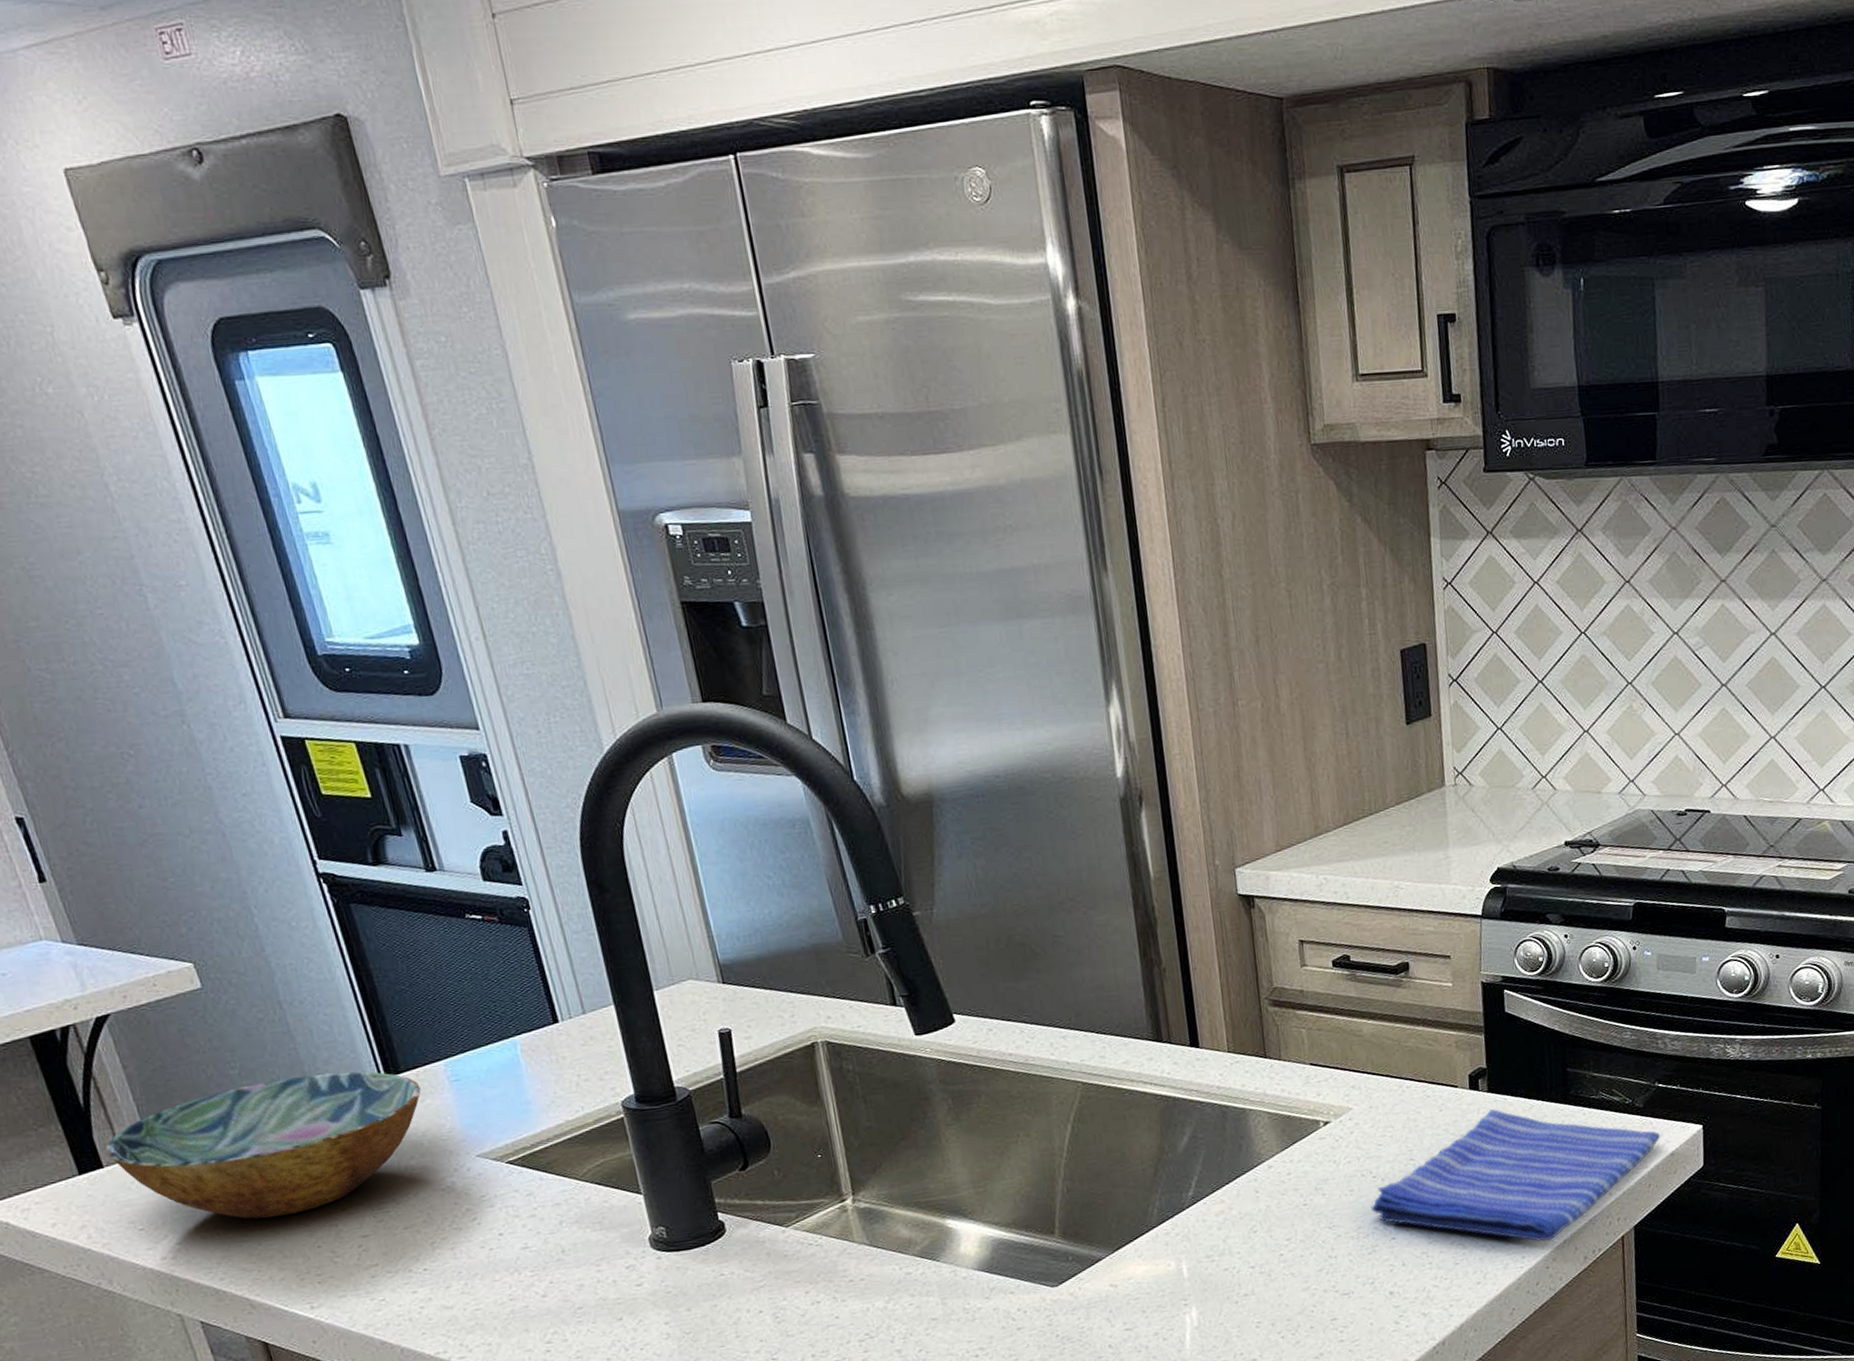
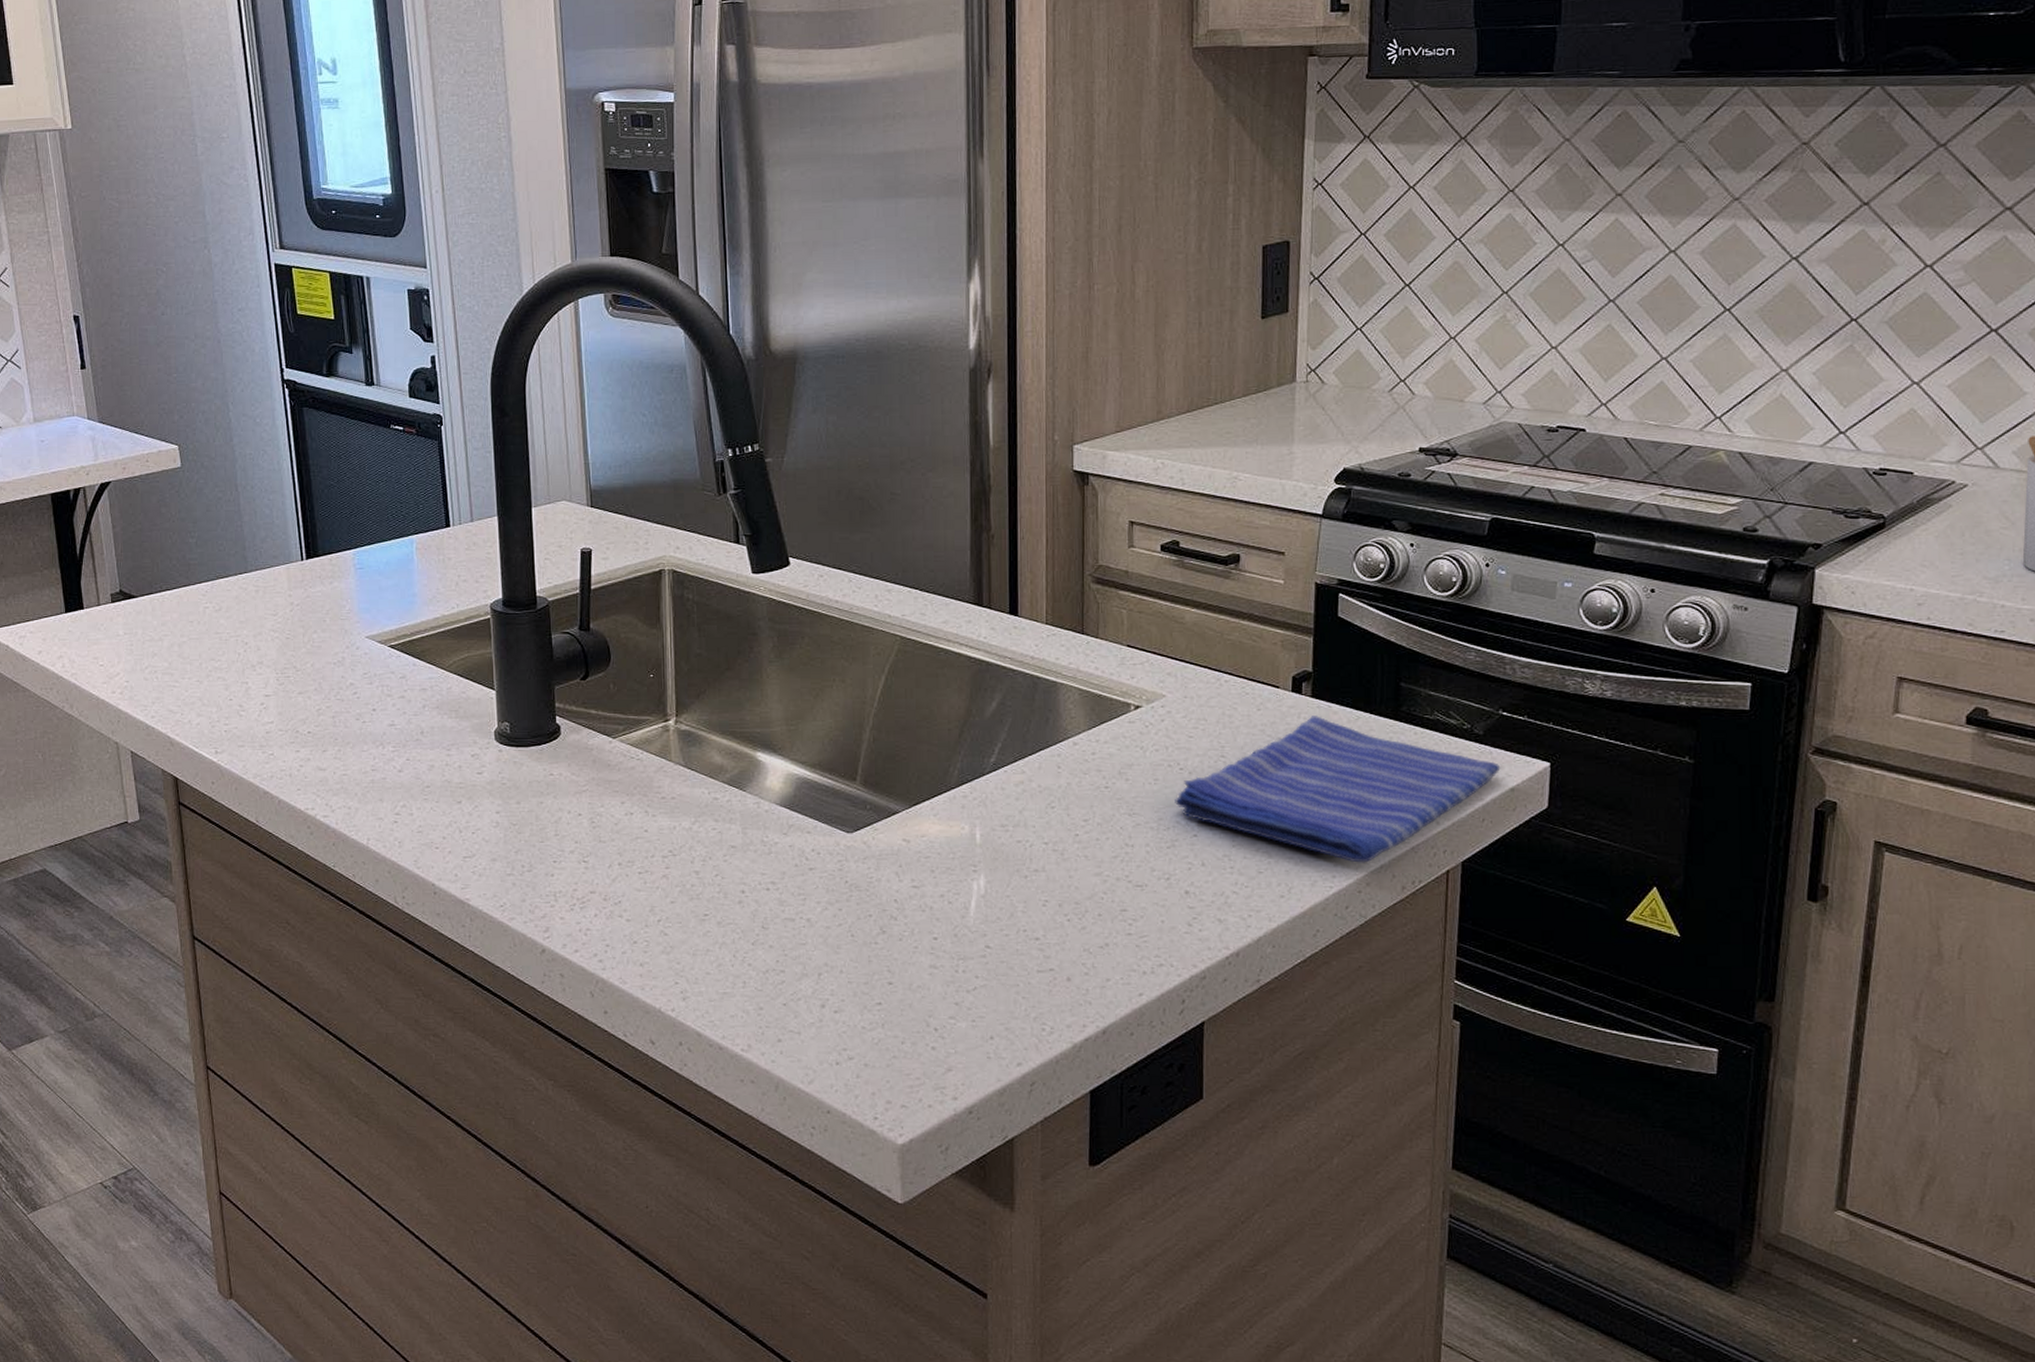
bowl: present [105,1071,421,1220] -> none [88,550,332,669]

